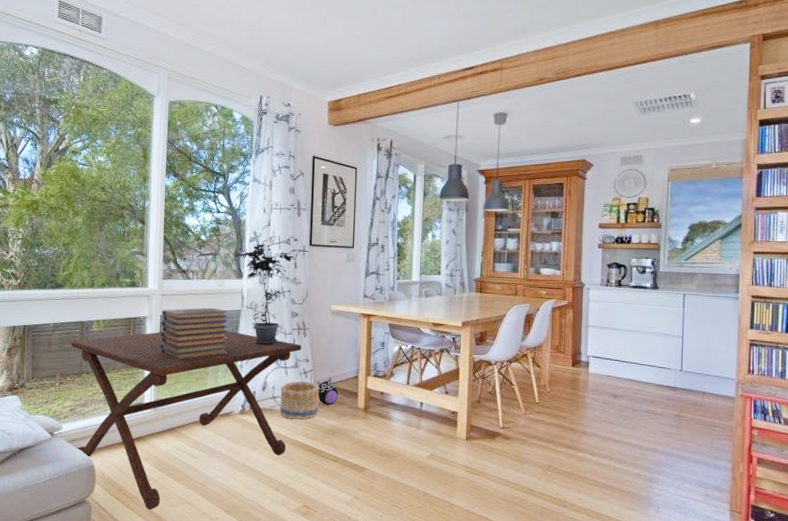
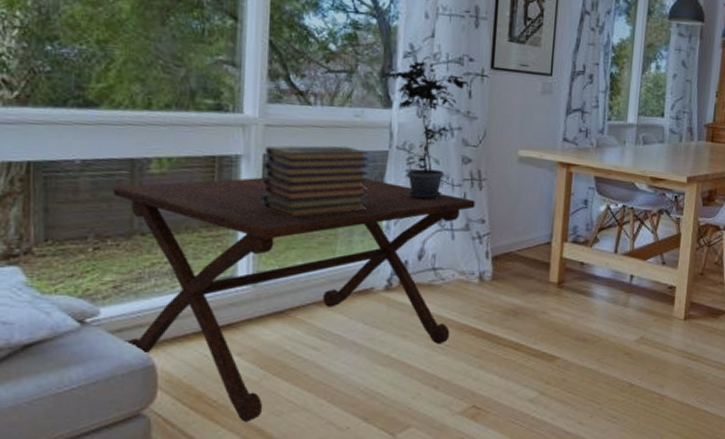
basket: present [280,381,320,419] -> none [442,248,499,297]
plush toy: present [317,378,339,405] -> none [495,244,525,279]

